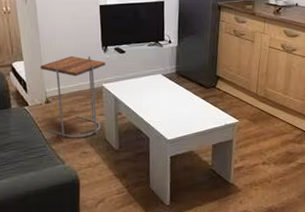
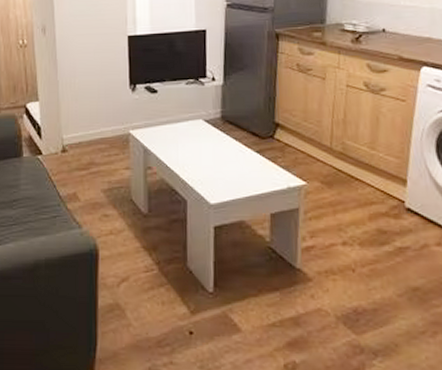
side table: present [40,55,106,138] -> none [57,95,134,197]

